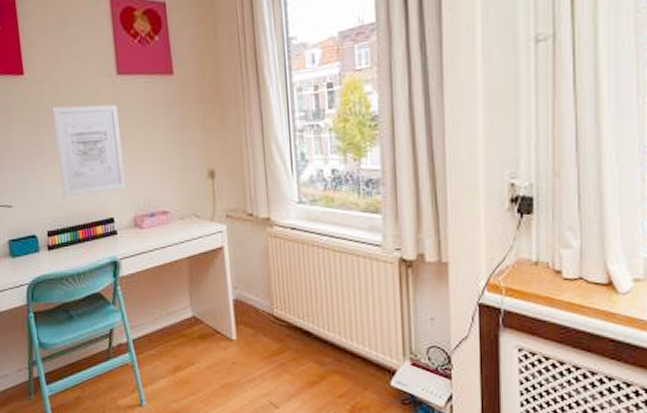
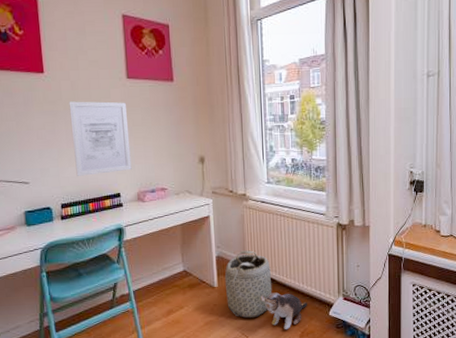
basket: none [245,293,309,383] -> present [224,250,272,318]
plush toy: none [293,350,359,402] -> present [260,292,307,330]

